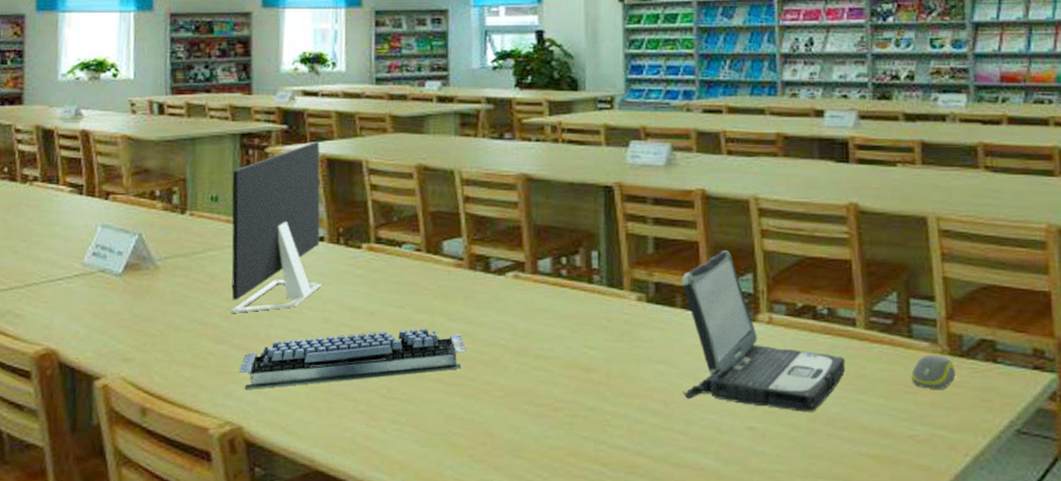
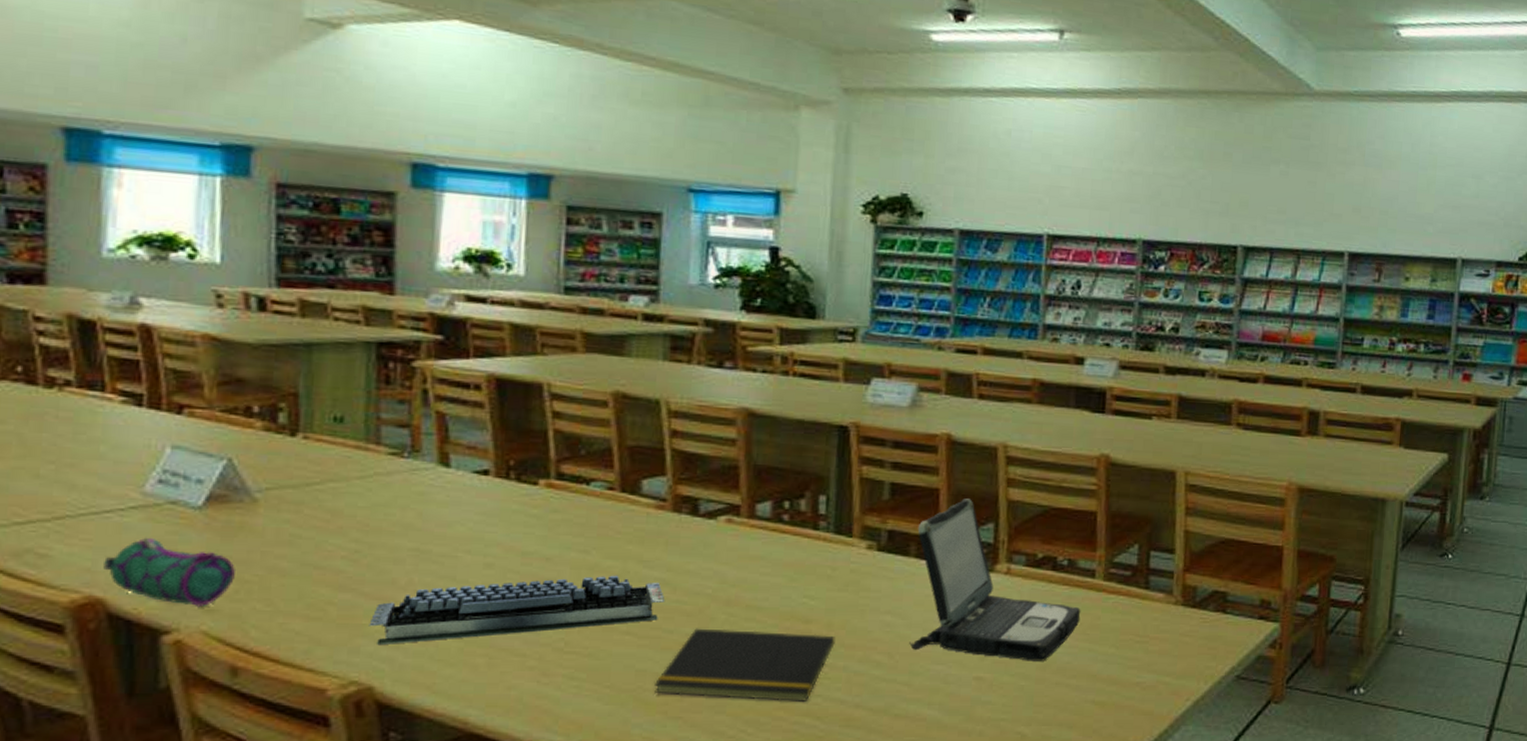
pencil case: none [57,299,144,356] -> present [103,537,235,606]
monitor: present [230,141,322,313] -> none [359,357,487,556]
notepad: none [462,376,615,448] -> present [654,628,835,701]
computer mouse: present [911,355,956,389] -> none [1144,605,1186,638]

